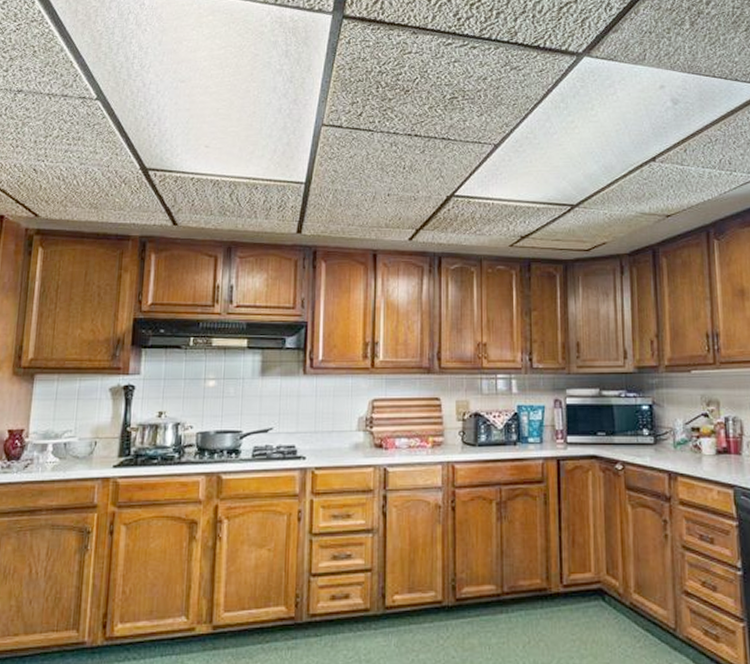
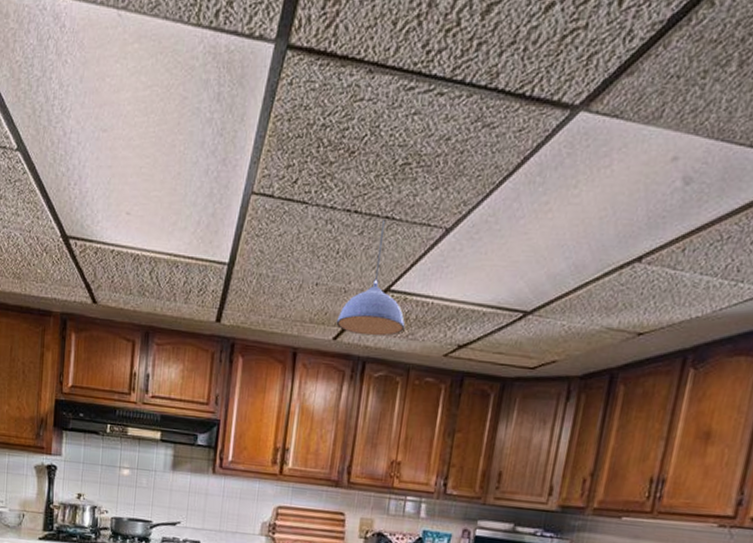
pendant light: none [410,141,472,235] -> present [336,220,406,337]

